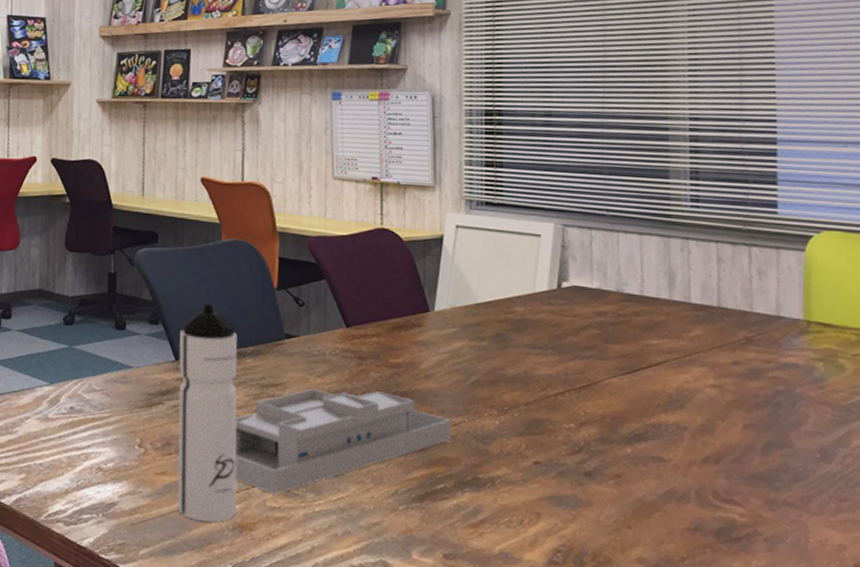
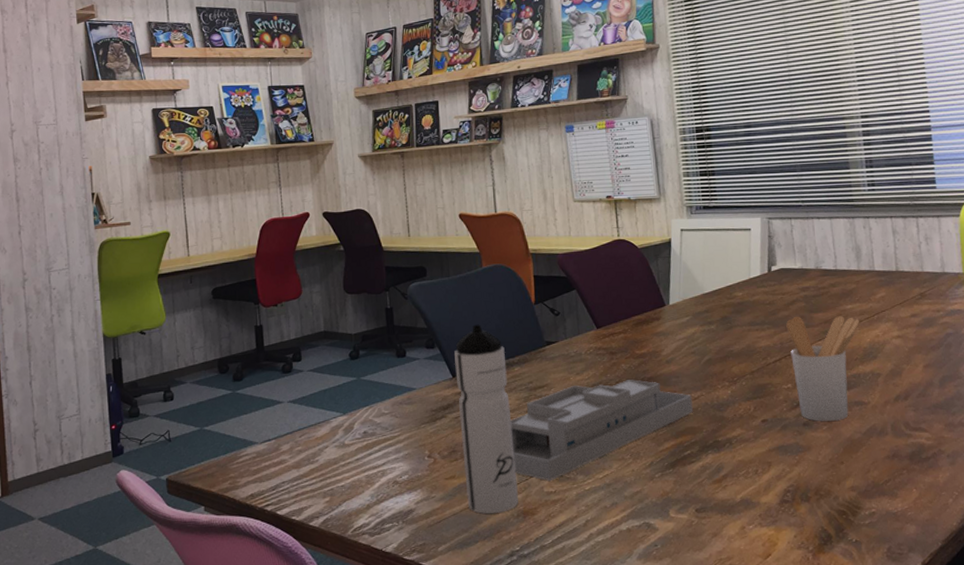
utensil holder: none [574,344,667,476] -> present [786,316,860,421]

